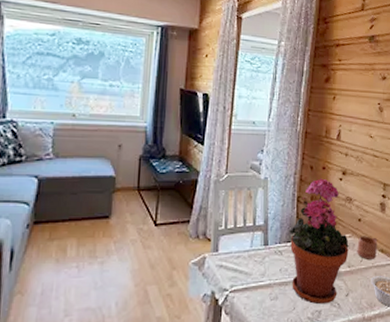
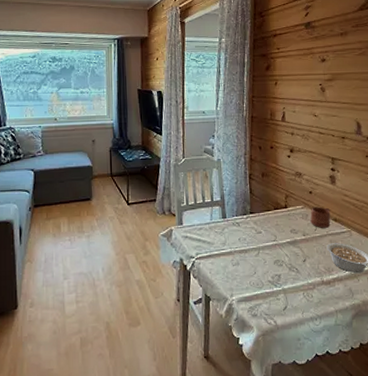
potted plant: present [288,178,349,305] -> none [243,156,303,270]

